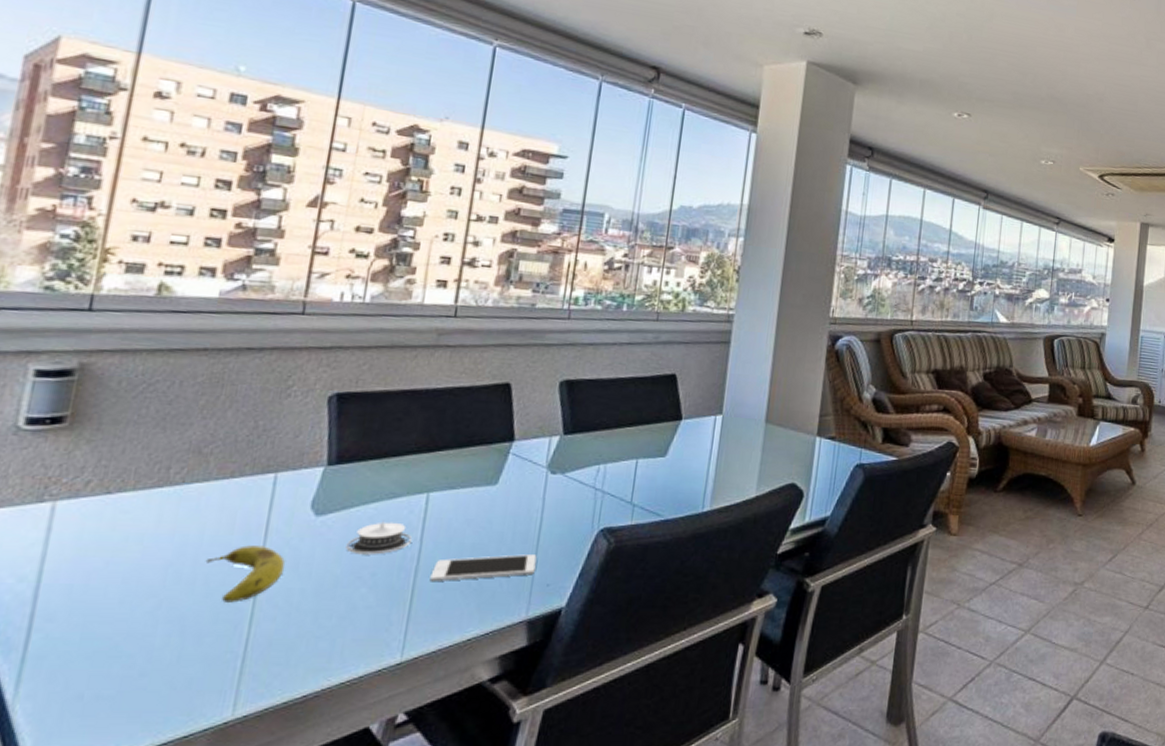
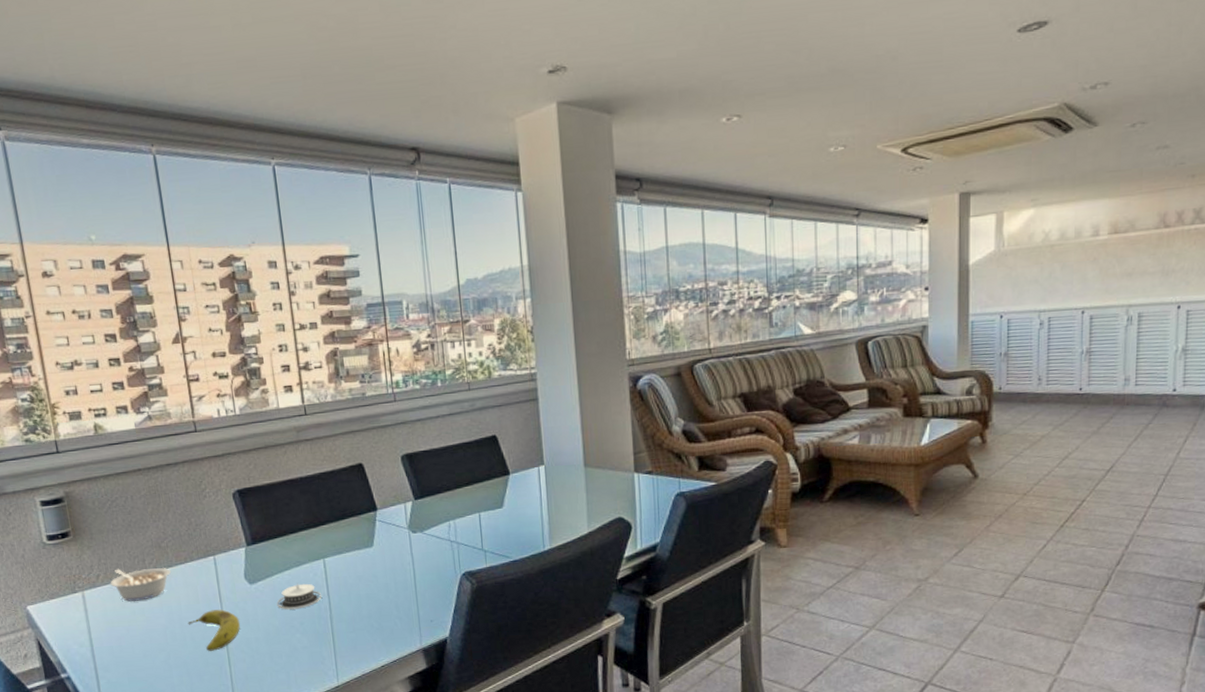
legume: none [103,475,206,524] -> present [109,568,172,602]
cell phone: present [429,554,537,582] -> none [342,598,419,626]

